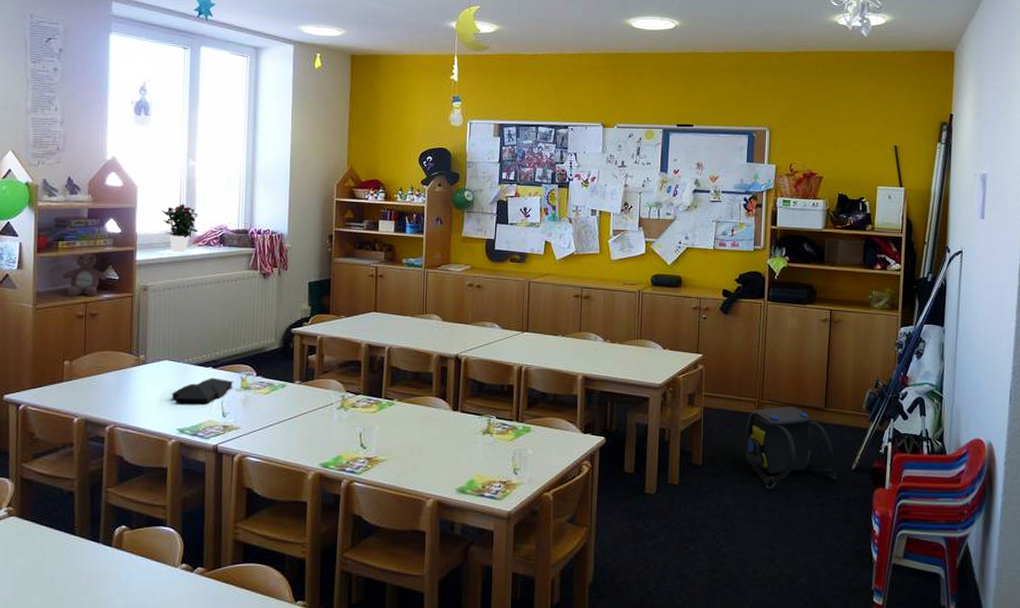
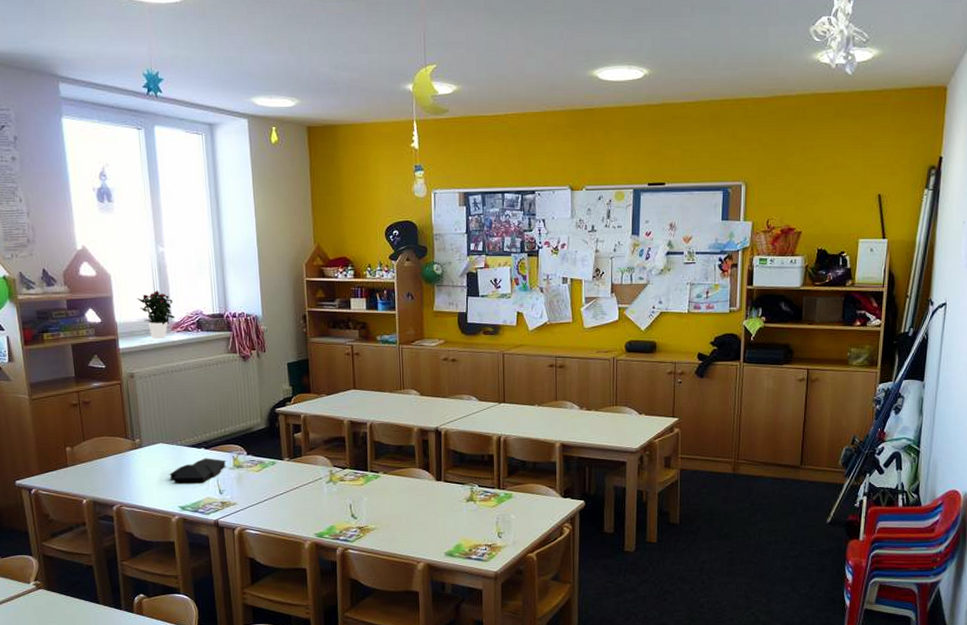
stuffed animal: present [62,252,107,297] -> none [51,343,95,386]
shoulder bag: present [745,406,838,489] -> none [721,465,812,544]

